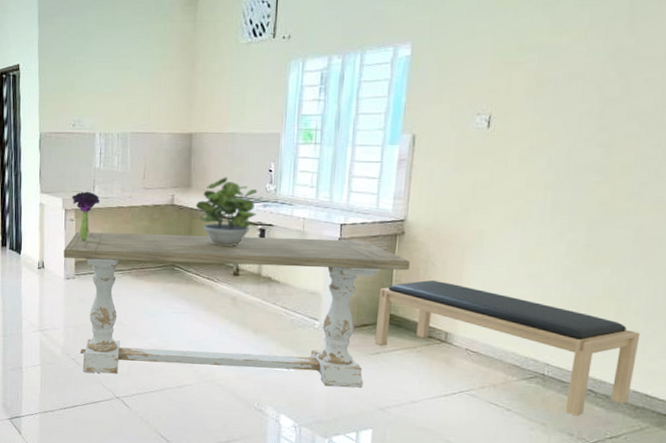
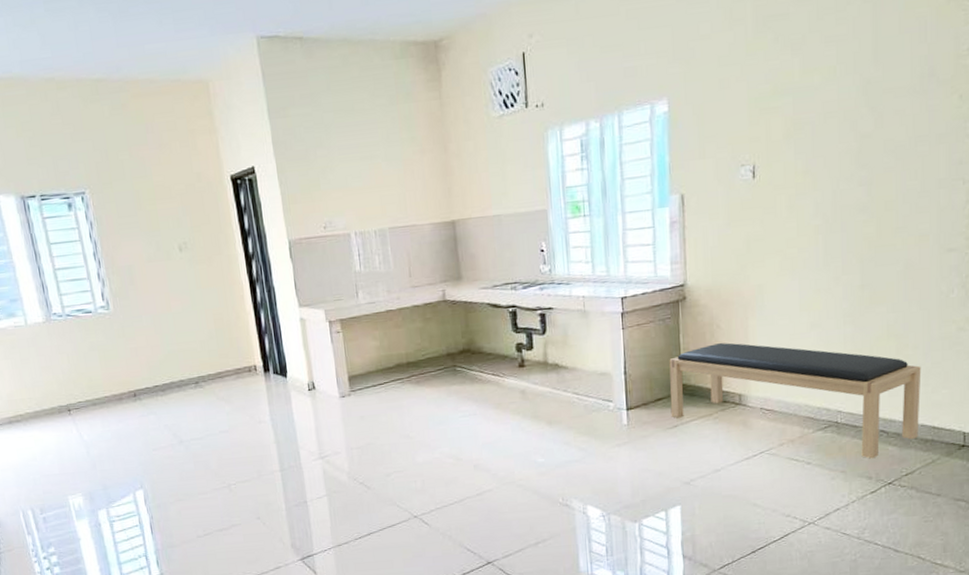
dining table: present [63,232,410,388] -> none [333,311,696,495]
bouquet: present [72,191,101,241] -> none [334,298,367,354]
potted plant: present [196,177,258,247] -> none [469,263,534,338]

